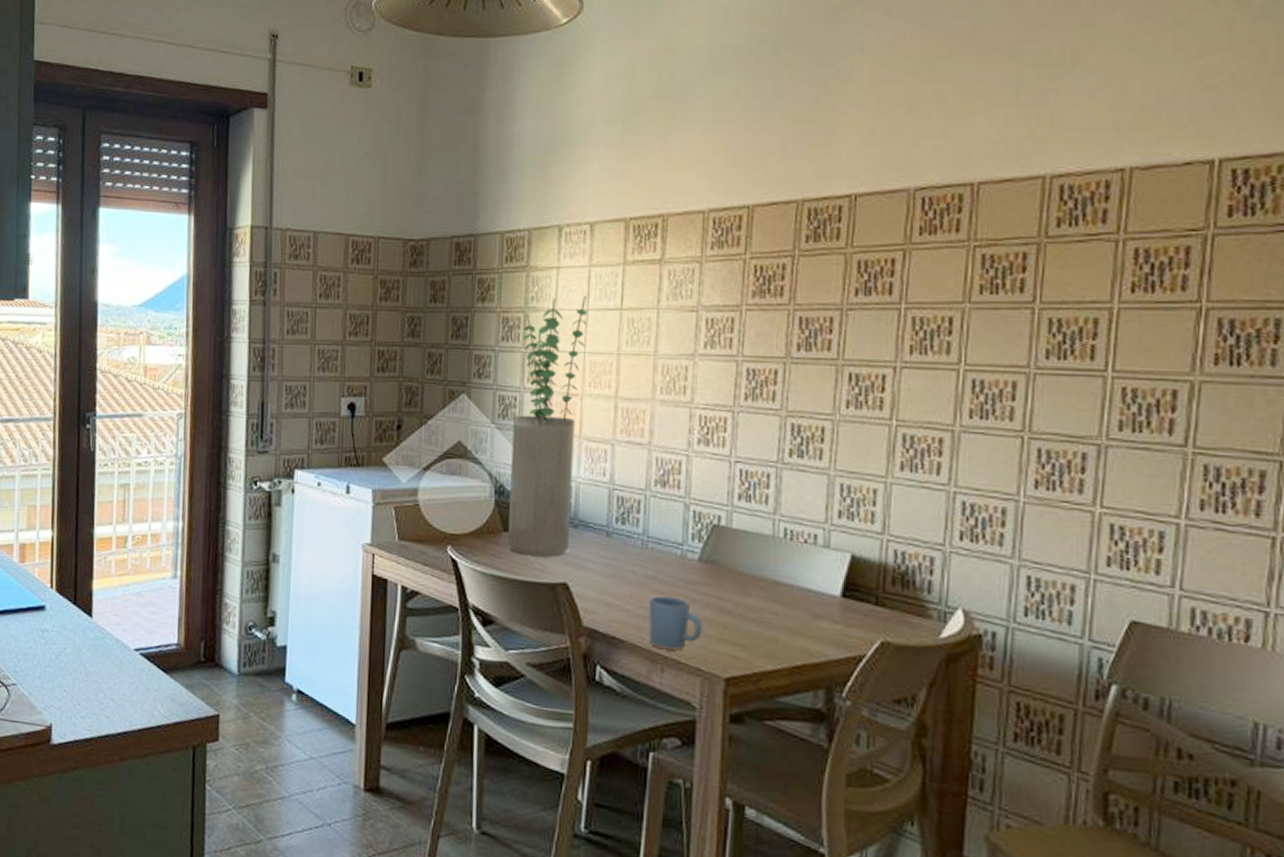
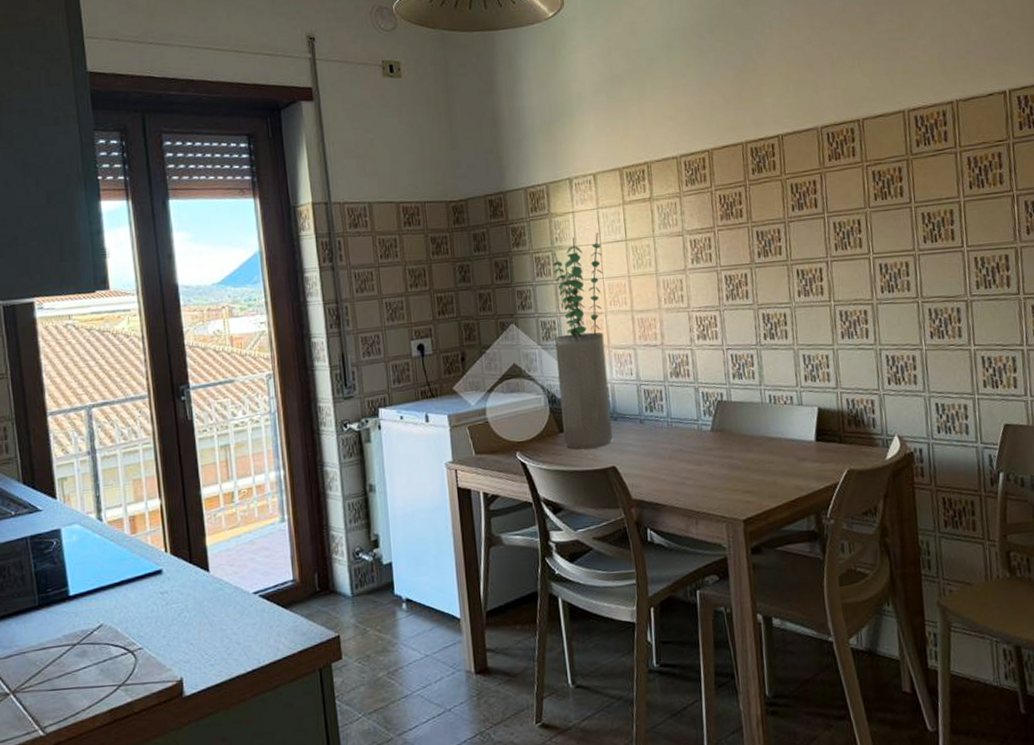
mug: present [648,595,703,651] -> none [679,463,722,507]

